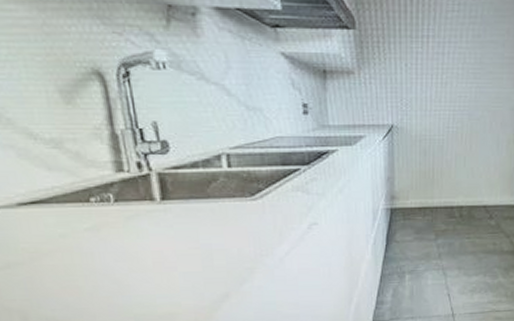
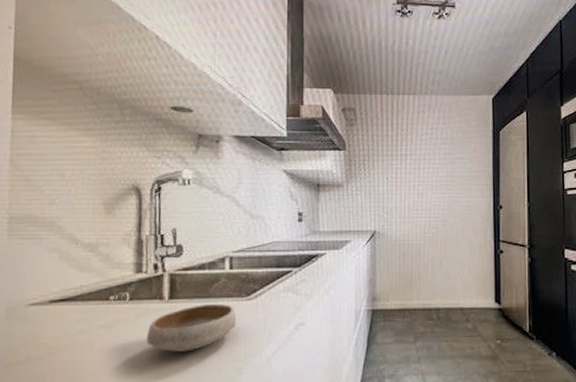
bowl: none [141,205,243,254] -> present [146,304,237,352]

